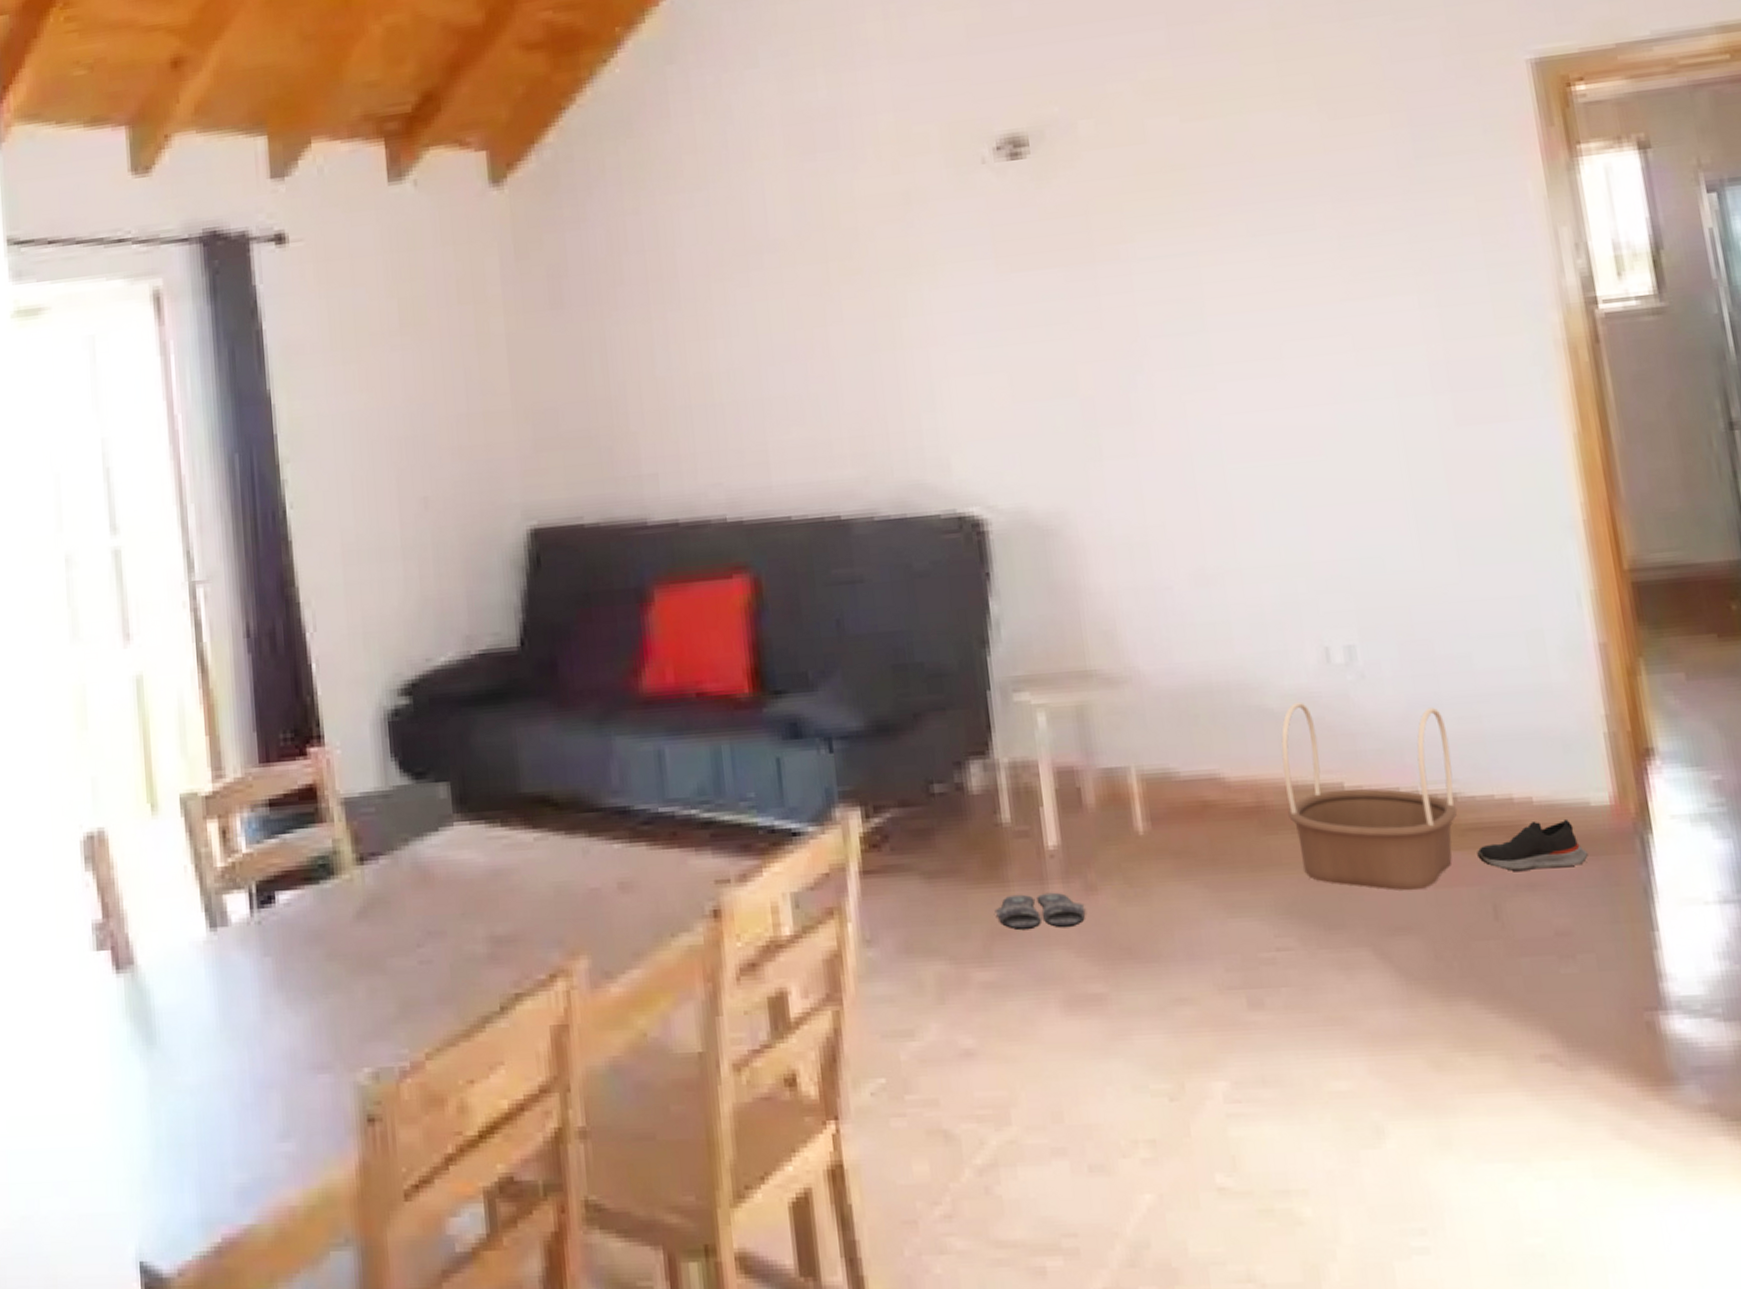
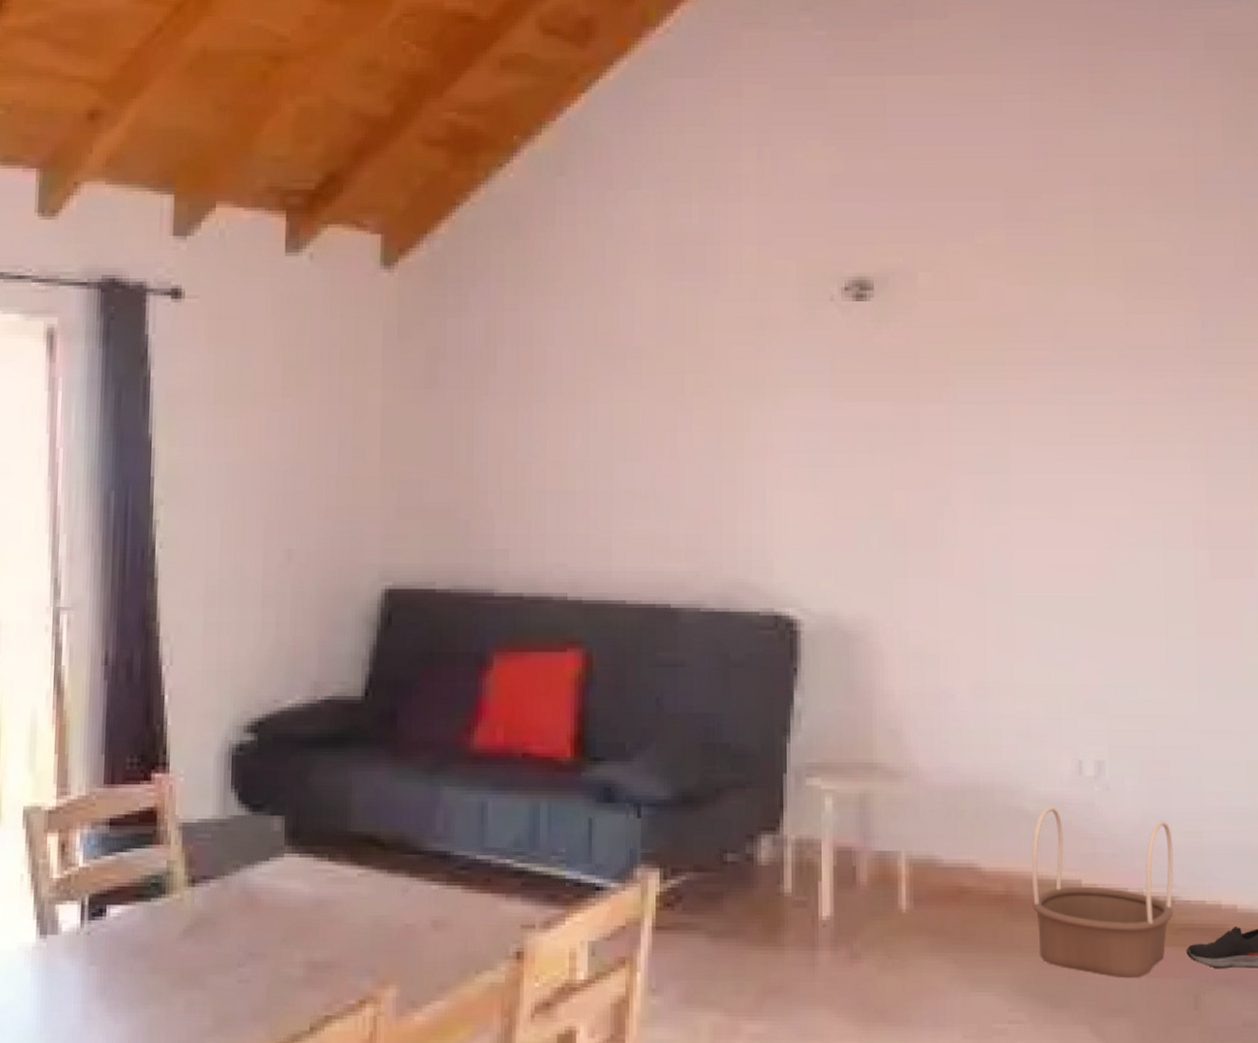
slippers: present [994,892,1086,929] -> none [769,957,848,989]

